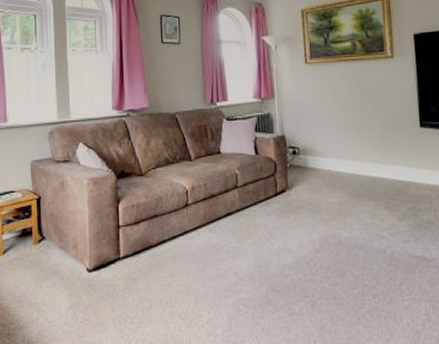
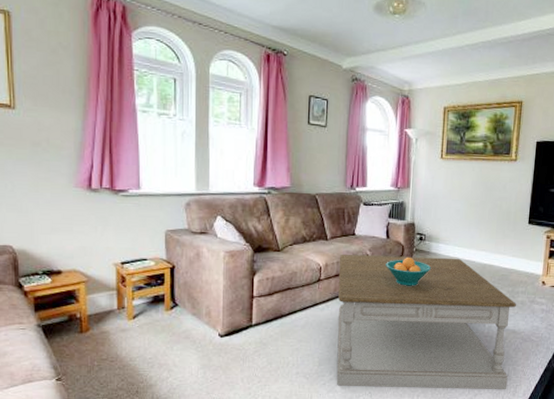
coffee table: none [205,172,428,334] -> present [336,255,516,390]
fruit bowl: none [258,174,310,208] -> present [386,257,431,286]

